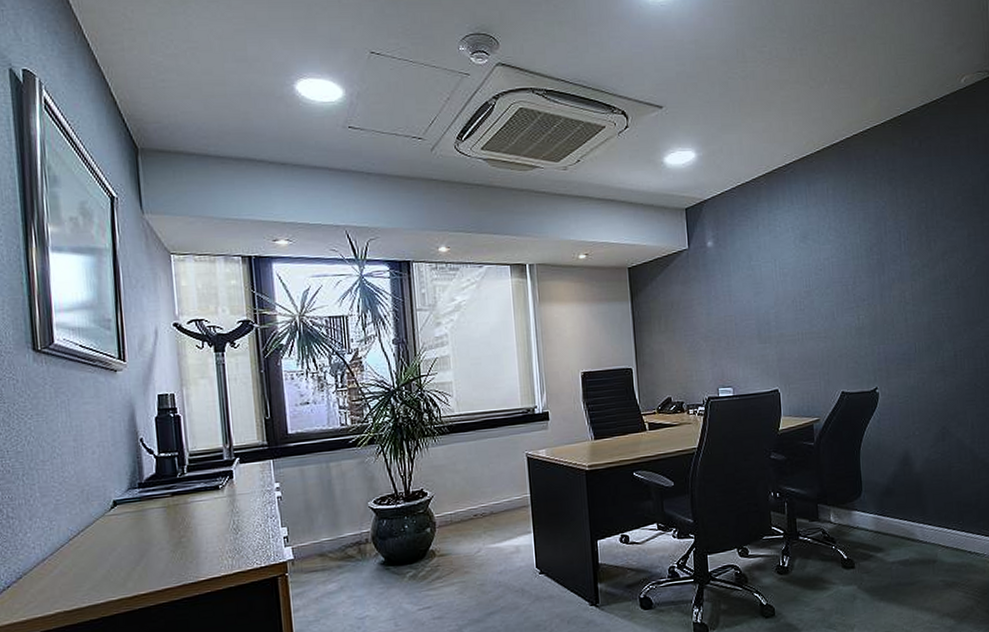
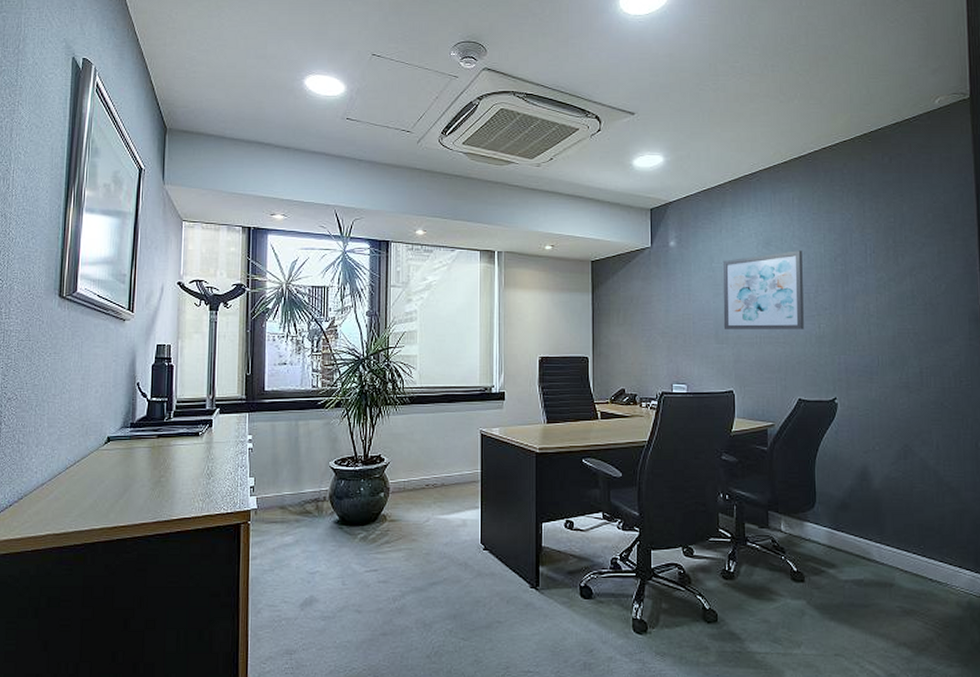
wall art: none [761,242,844,328] -> present [722,250,804,330]

